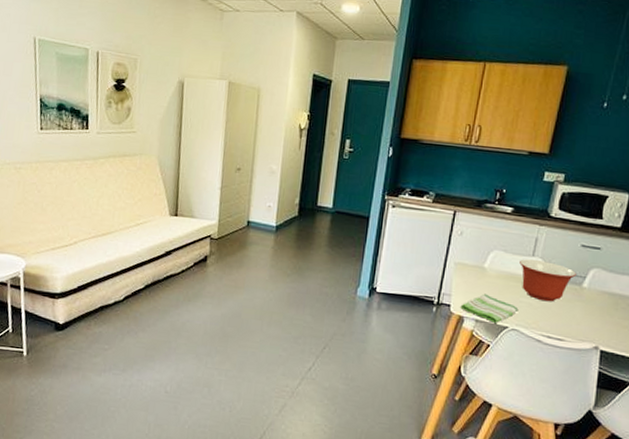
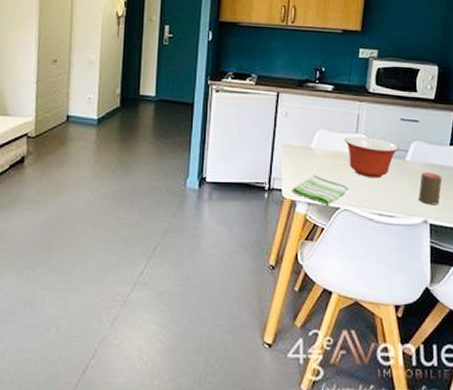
cup: none [592,299,620,333] -> present [419,172,442,206]

